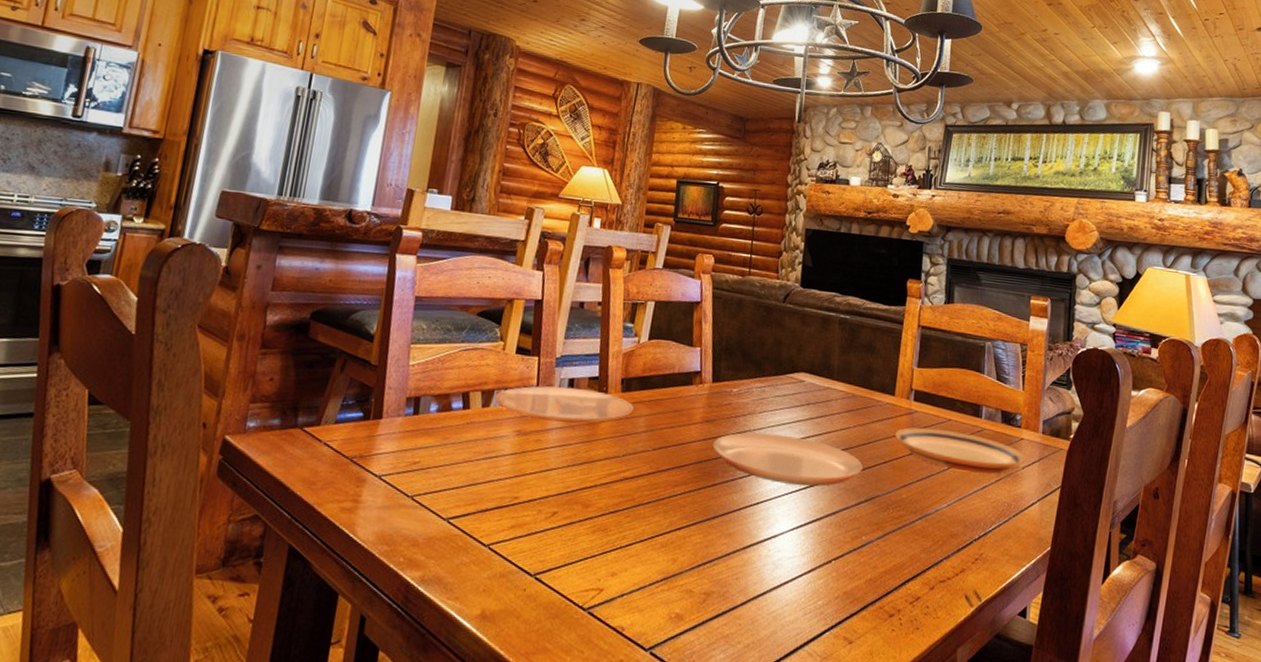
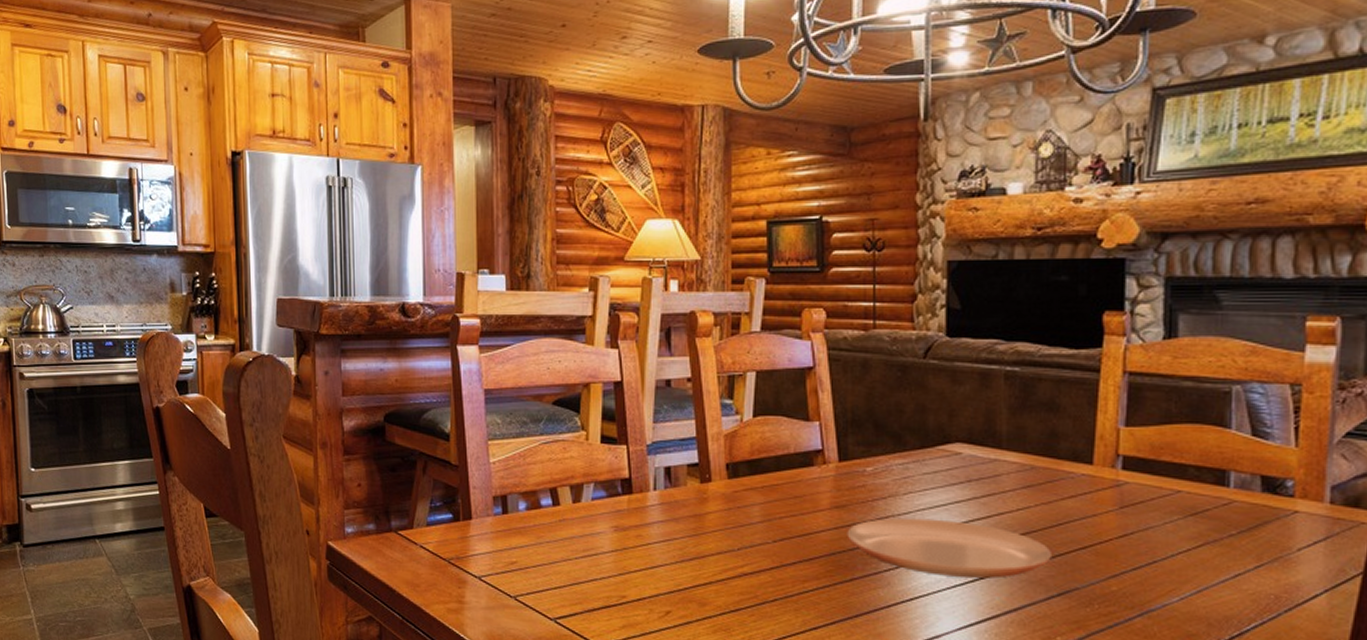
plate: present [495,385,634,423] -> none [585,476,744,516]
plate: present [895,427,1025,474] -> none [1097,503,1302,558]

